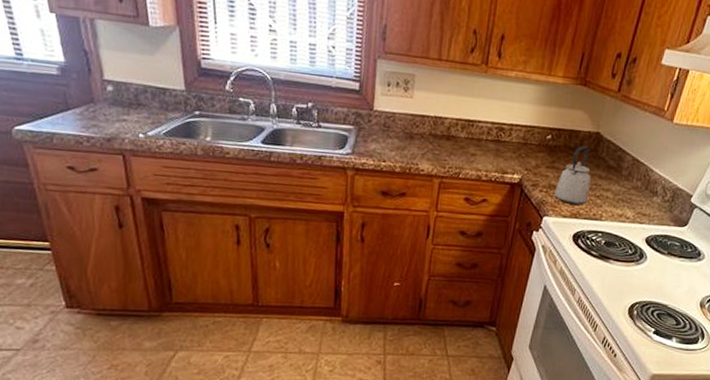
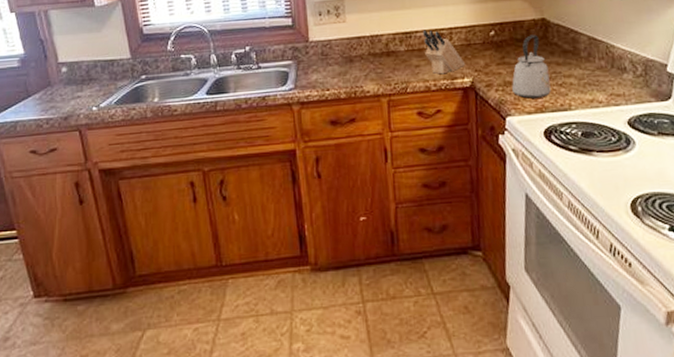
knife block: none [483,121,518,167] -> present [423,30,465,75]

